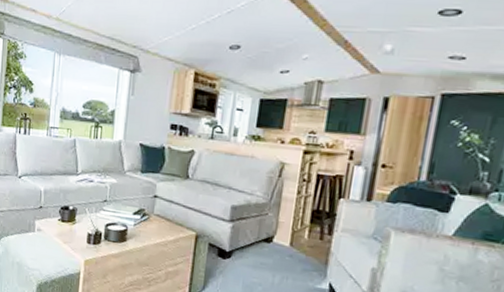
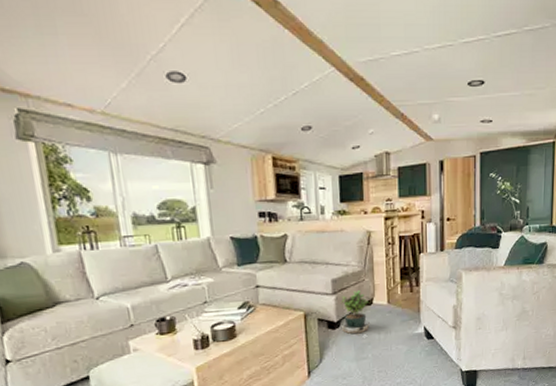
potted plant: none [232,223,268,272] -> present [340,291,370,335]

